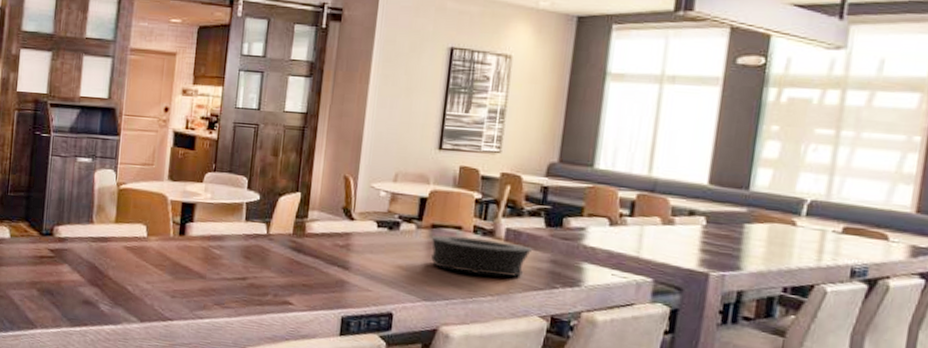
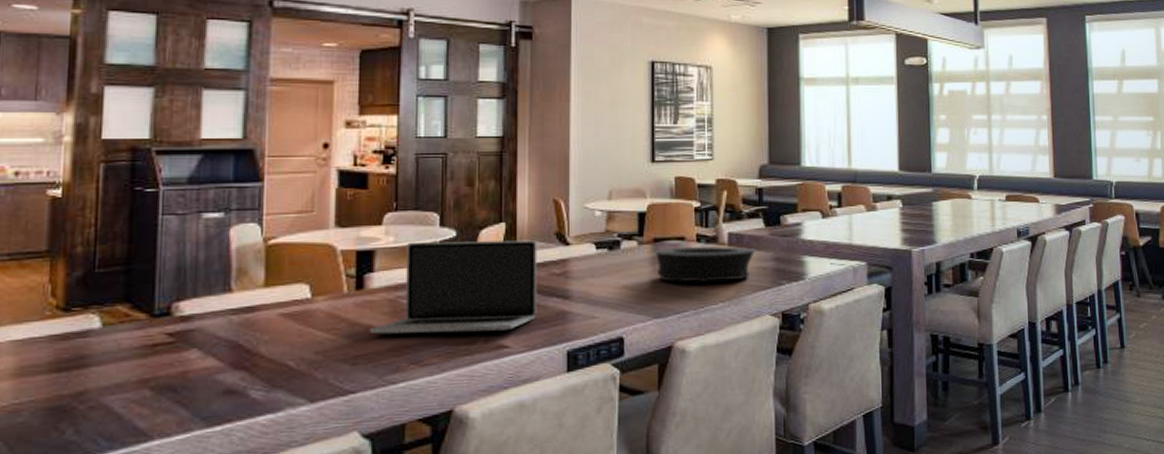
laptop: none [186,200,326,289] -> present [369,240,537,335]

